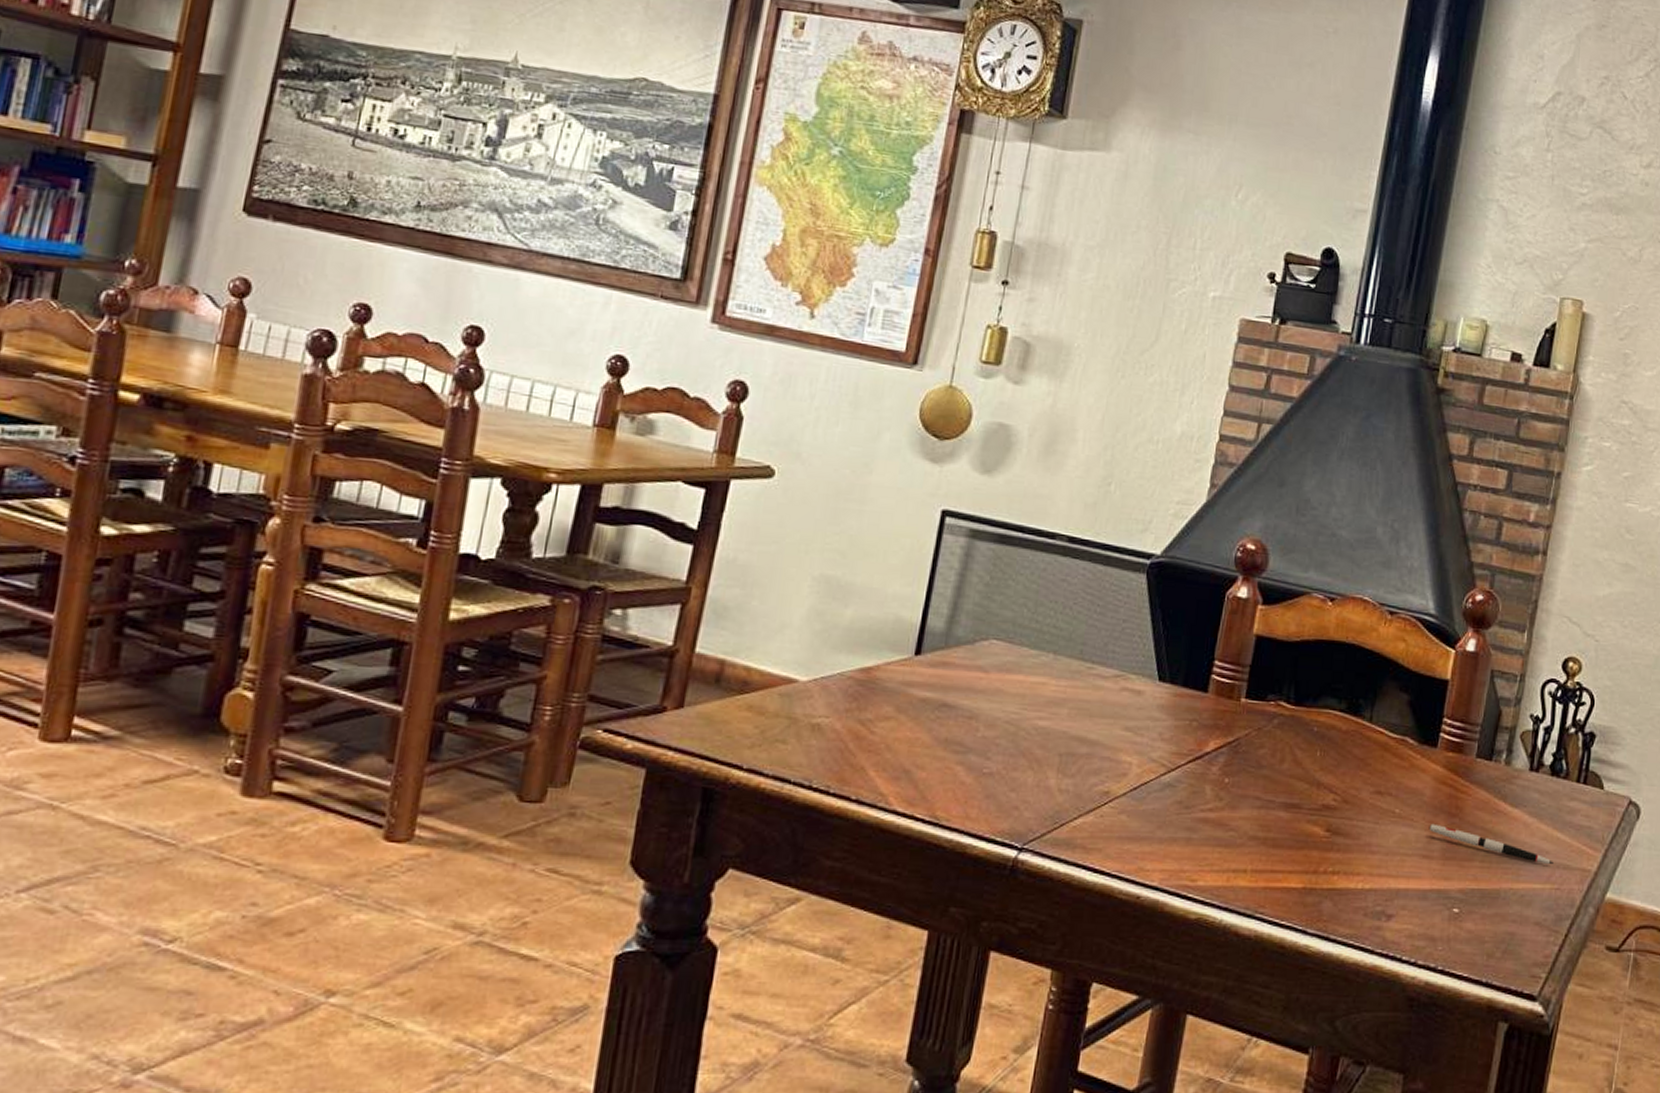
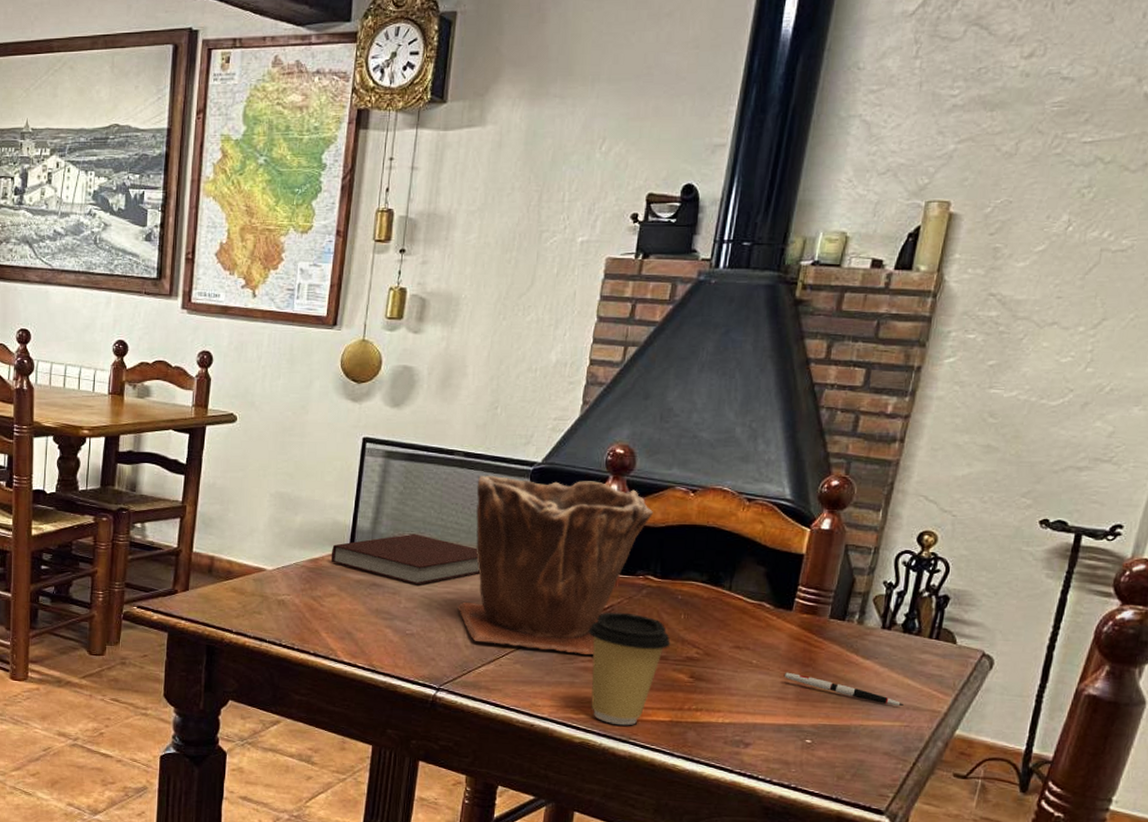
notebook: none [888,638,1081,707] -> present [331,533,480,585]
plant pot: none [1051,567,1288,802] -> present [458,475,654,655]
coffee cup: none [1209,746,1305,895] -> present [588,612,671,726]

